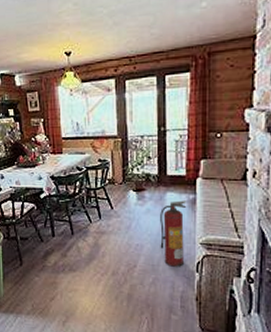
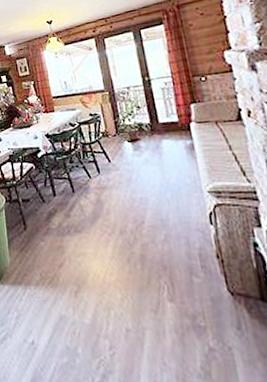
fire extinguisher: present [160,200,187,267] -> none [159,147,195,220]

